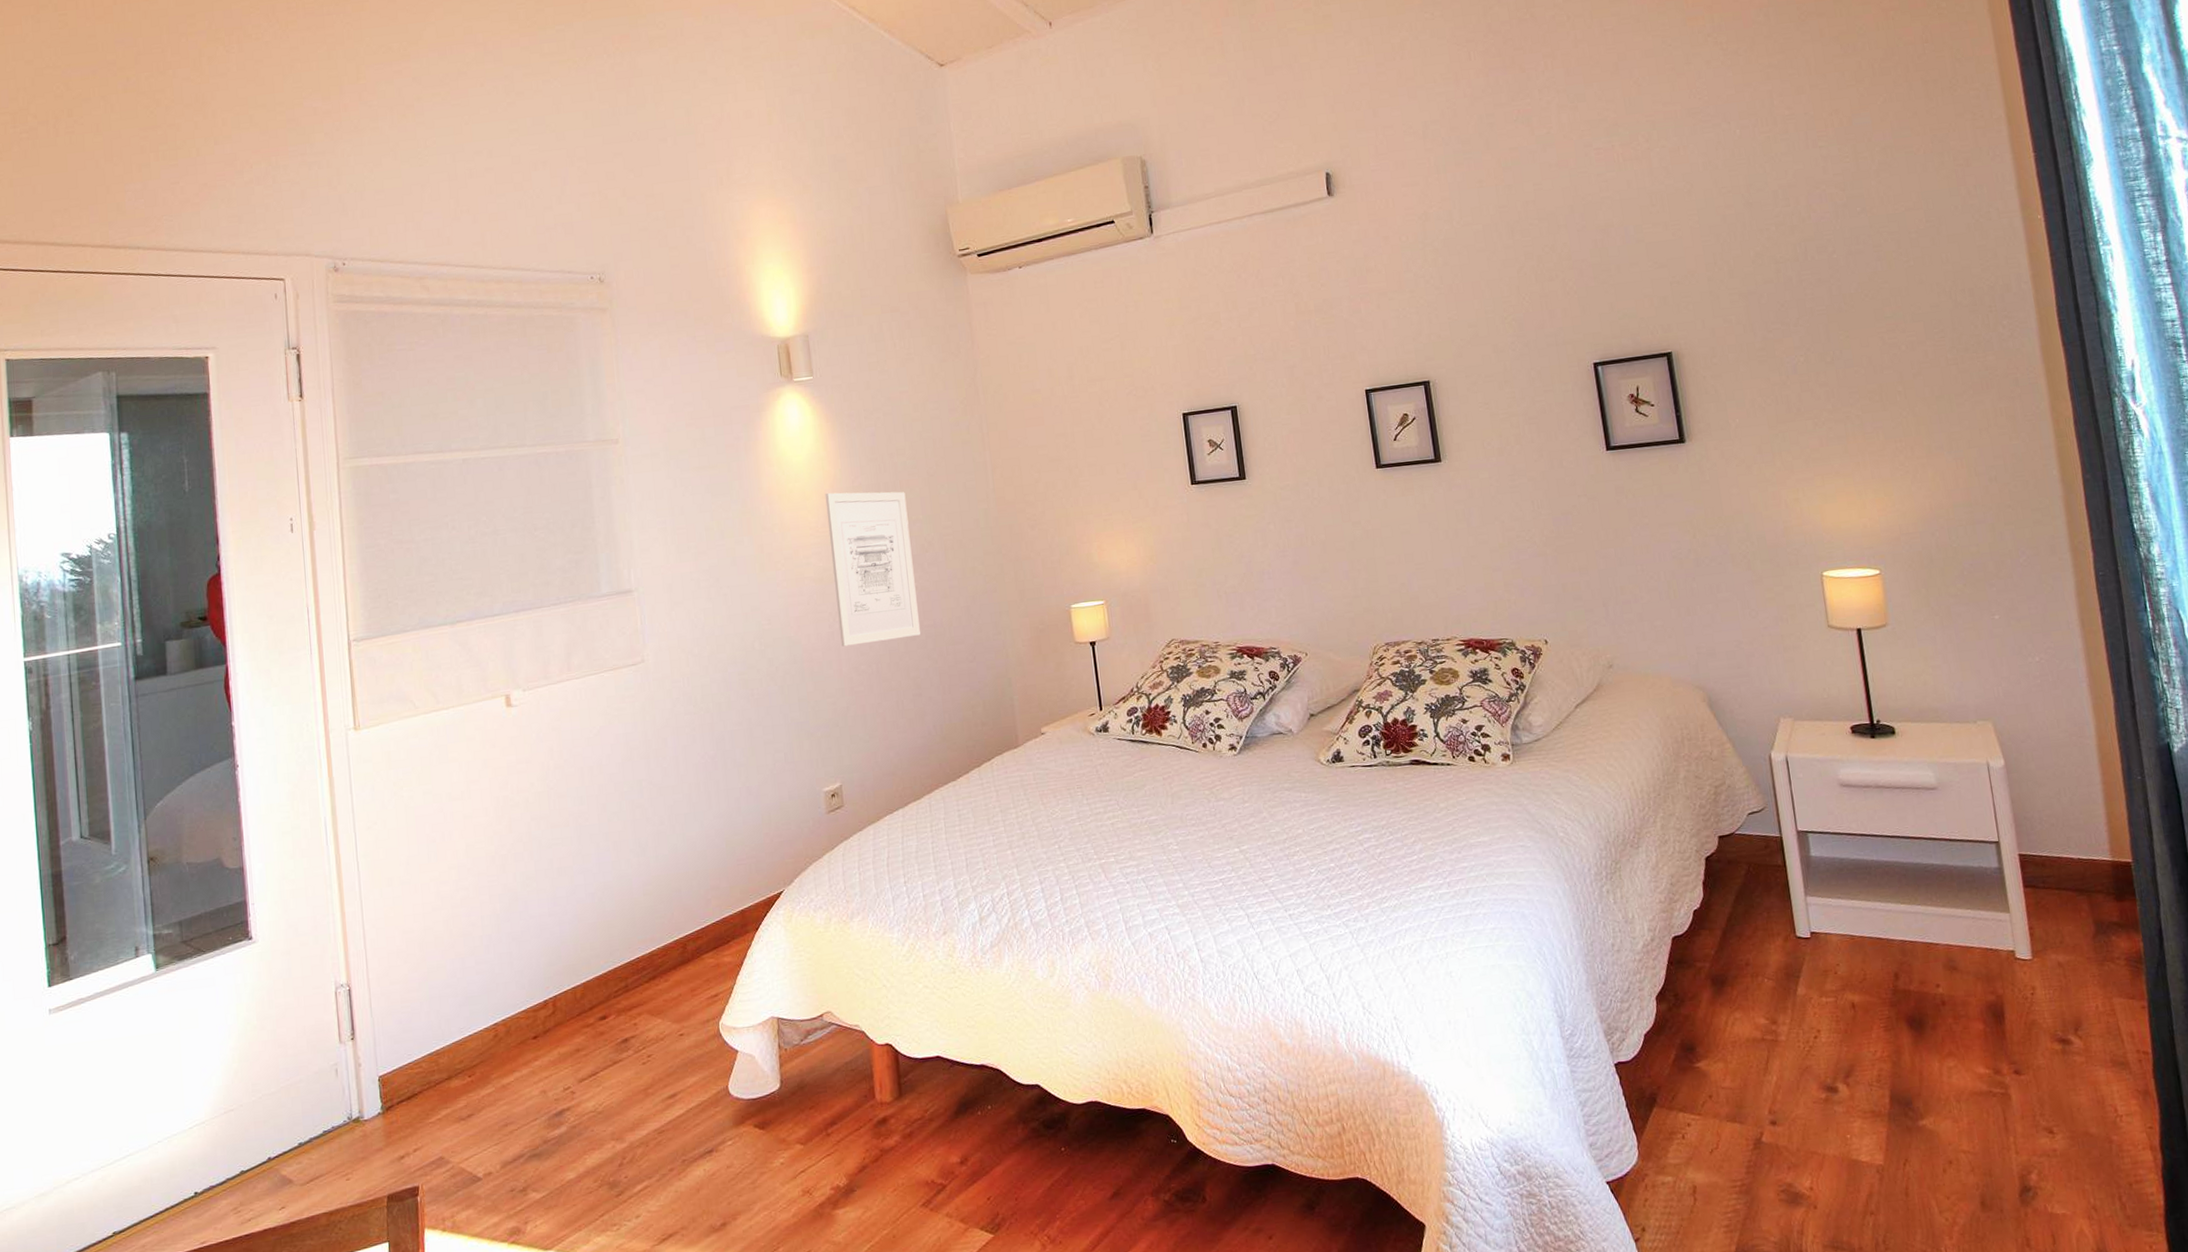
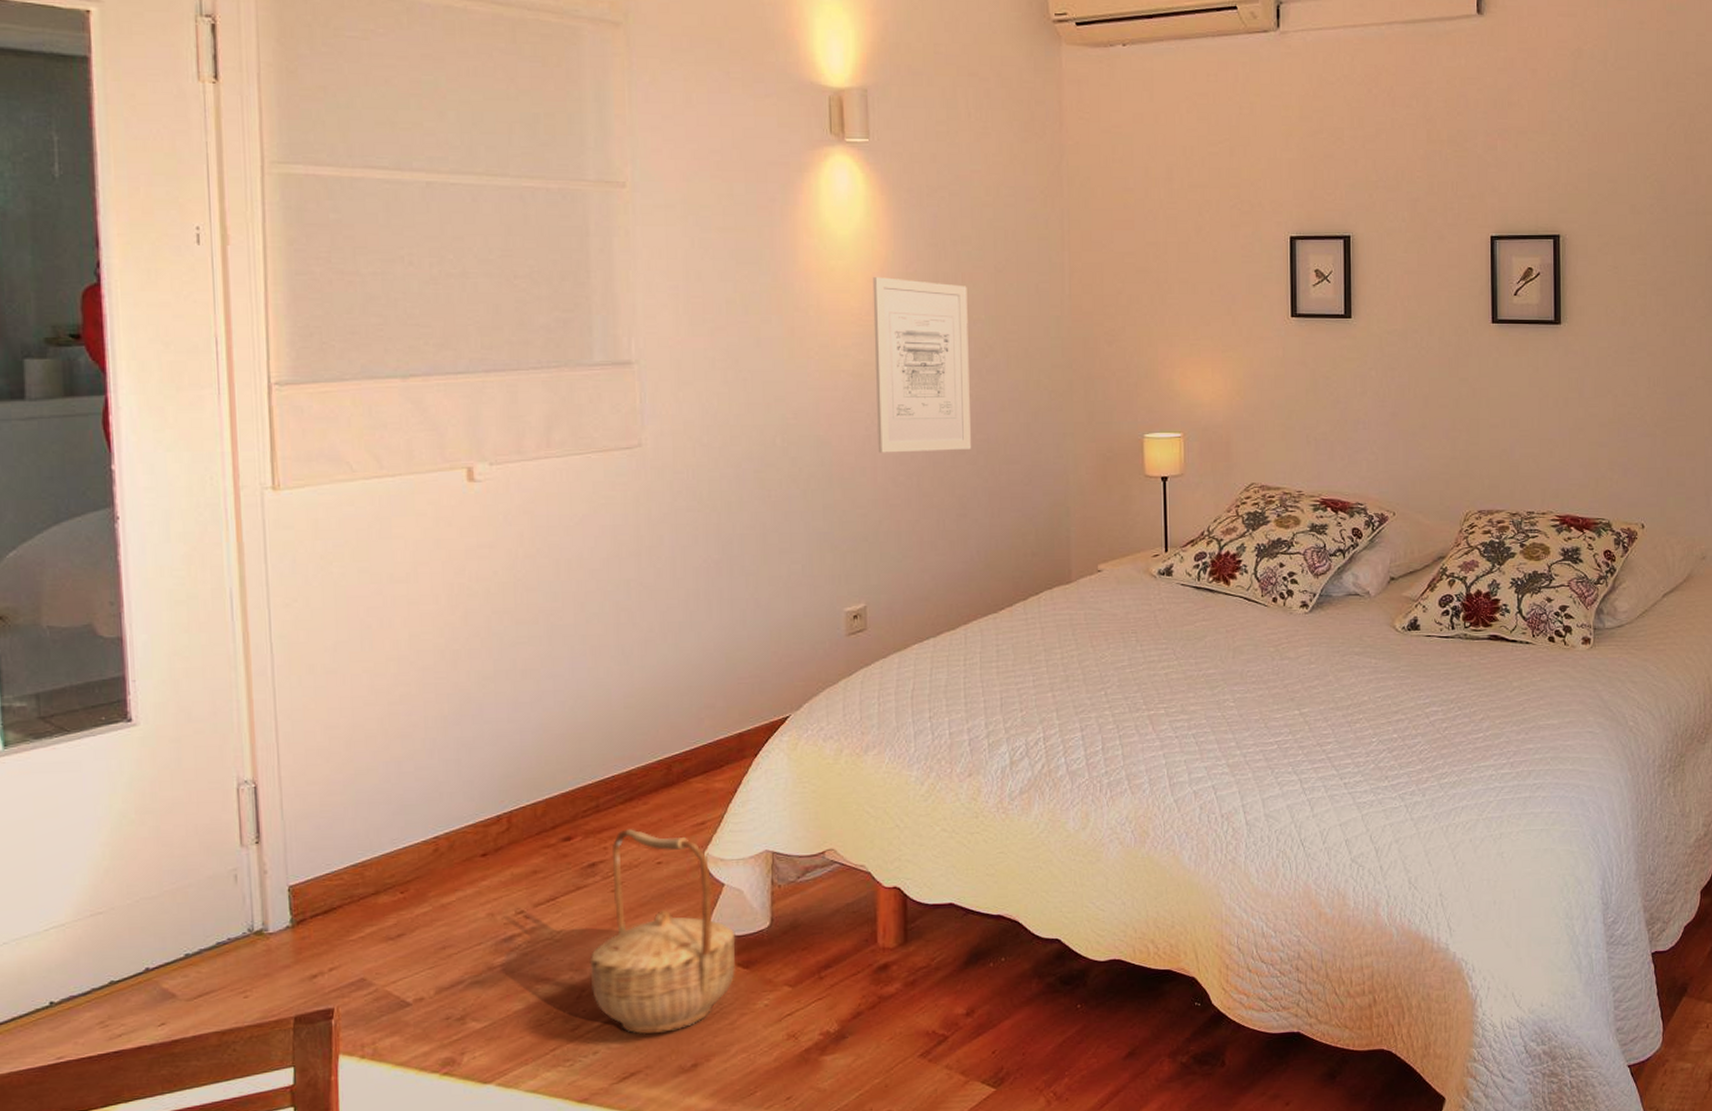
basket: none [628,1005,754,1197] -> present [589,829,736,1035]

